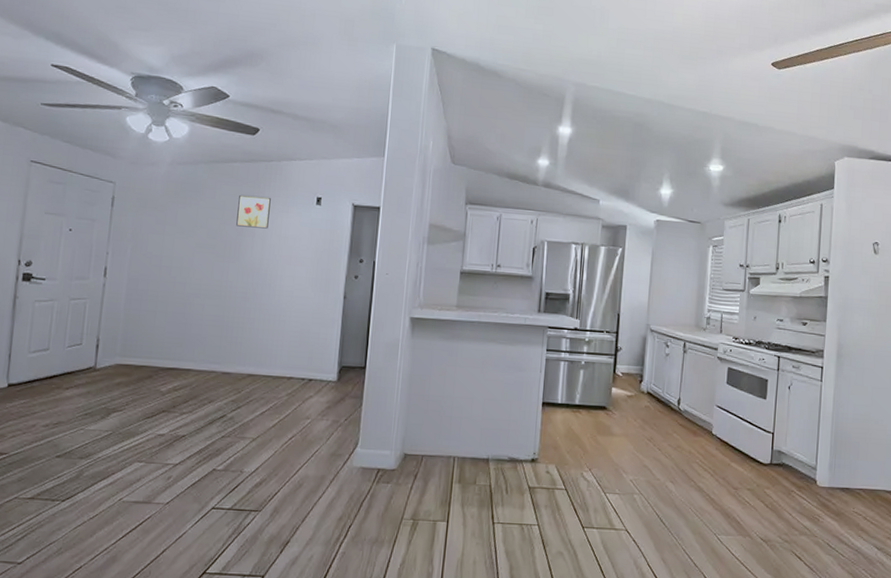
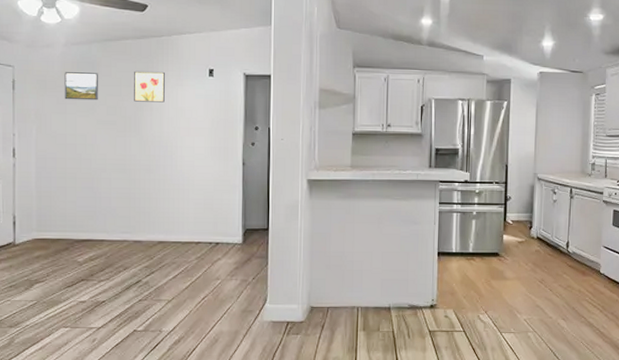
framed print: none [164,191,202,223] -> present [64,72,98,101]

